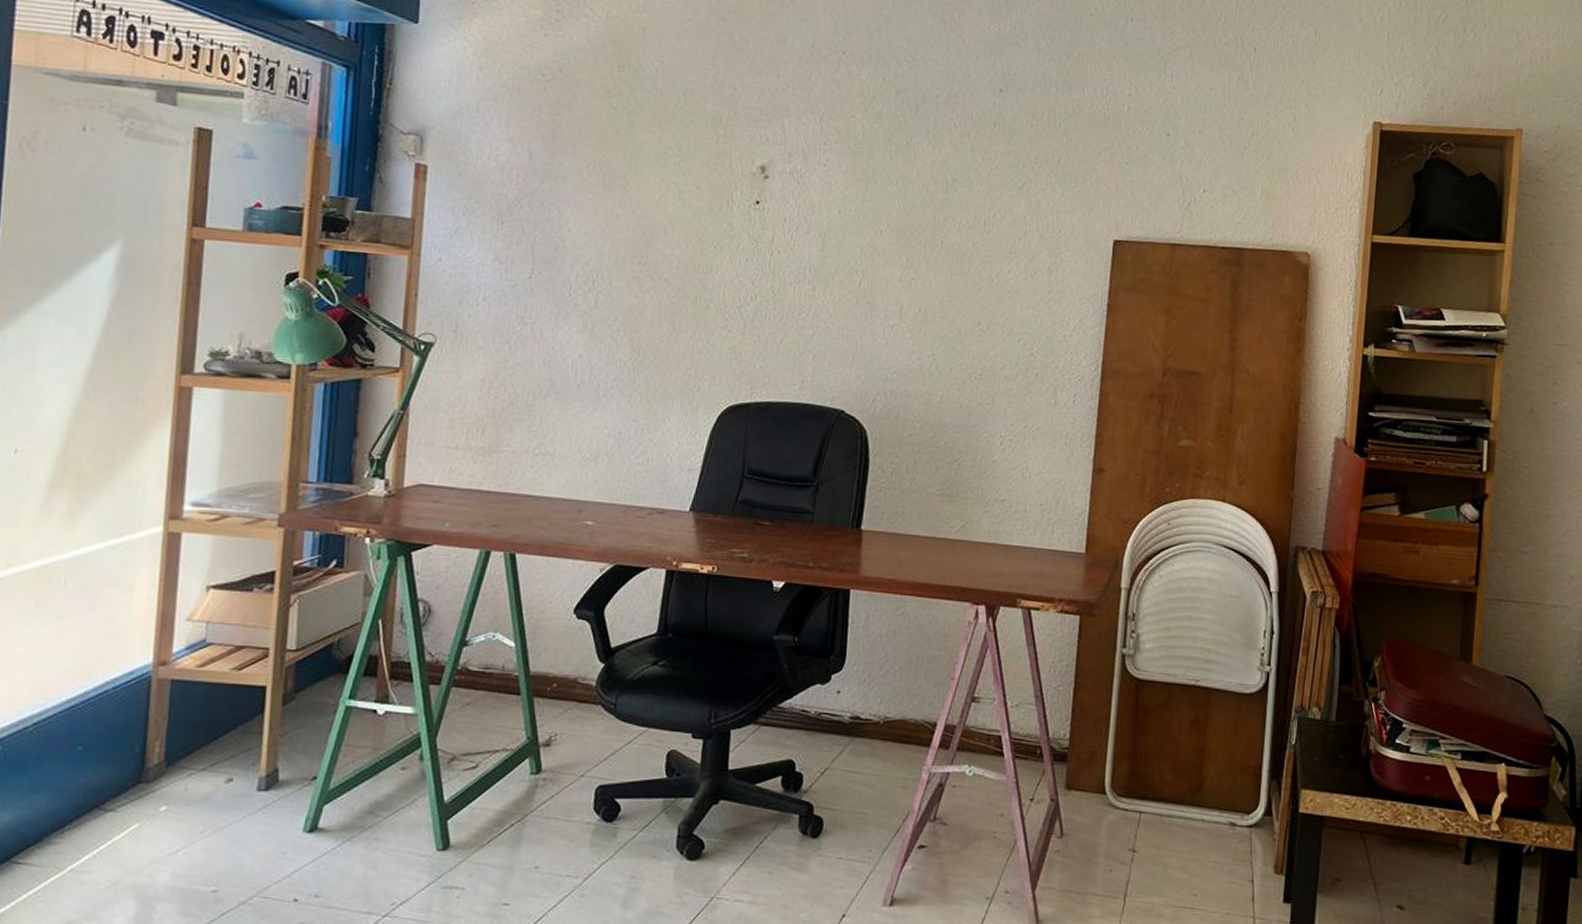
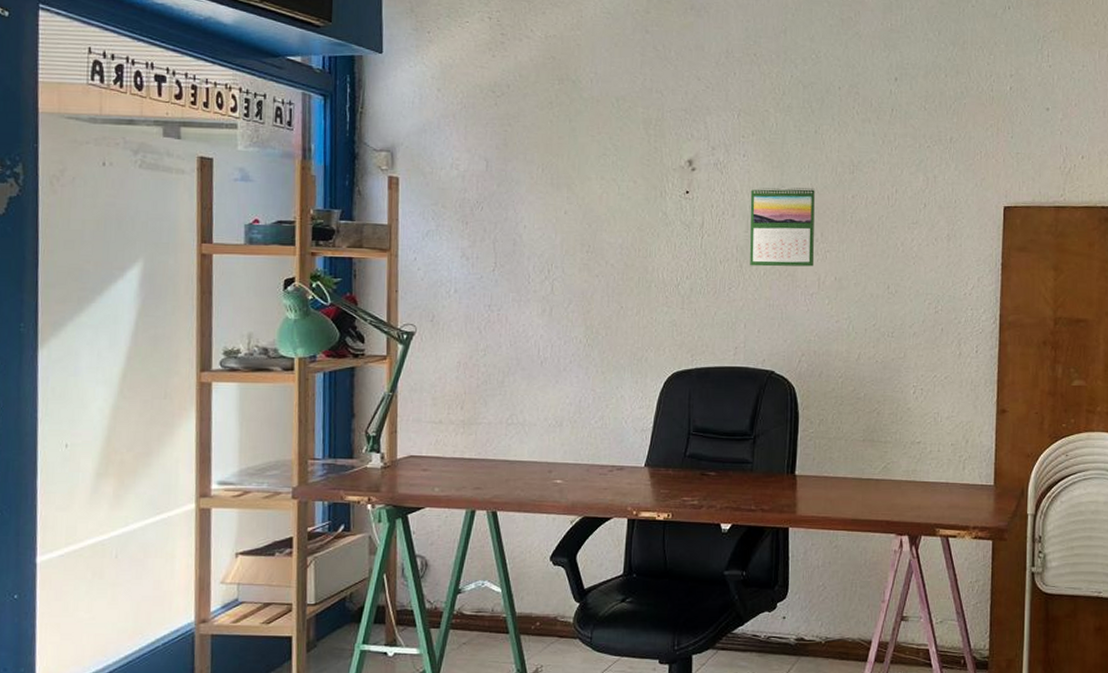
calendar: none [824,201,903,295] -> present [750,186,815,267]

